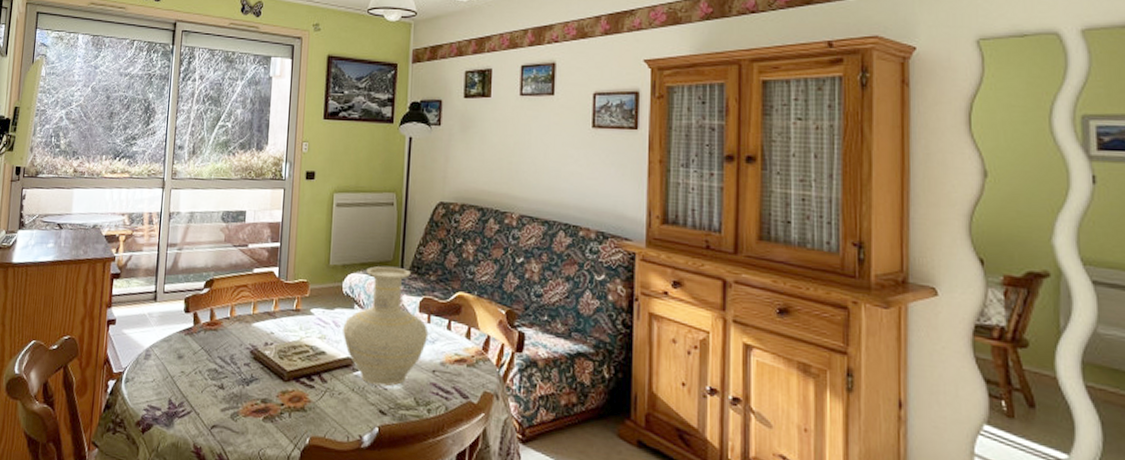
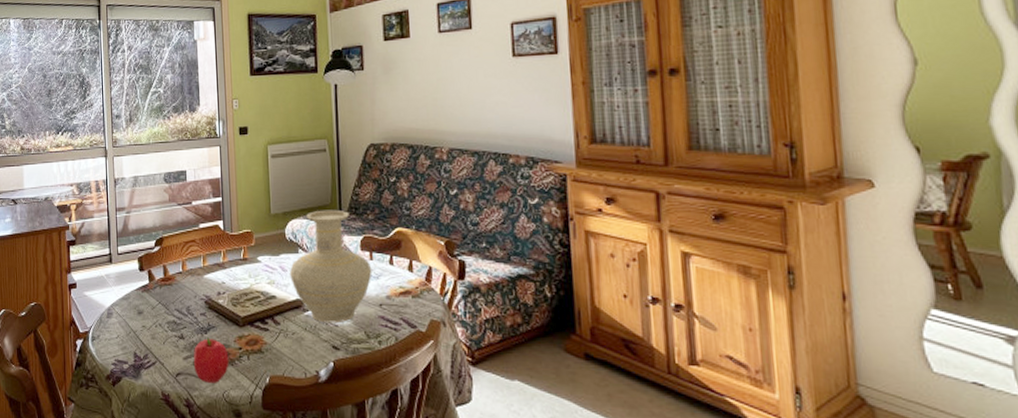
fruit: none [230,389,270,440] -> present [193,337,229,383]

